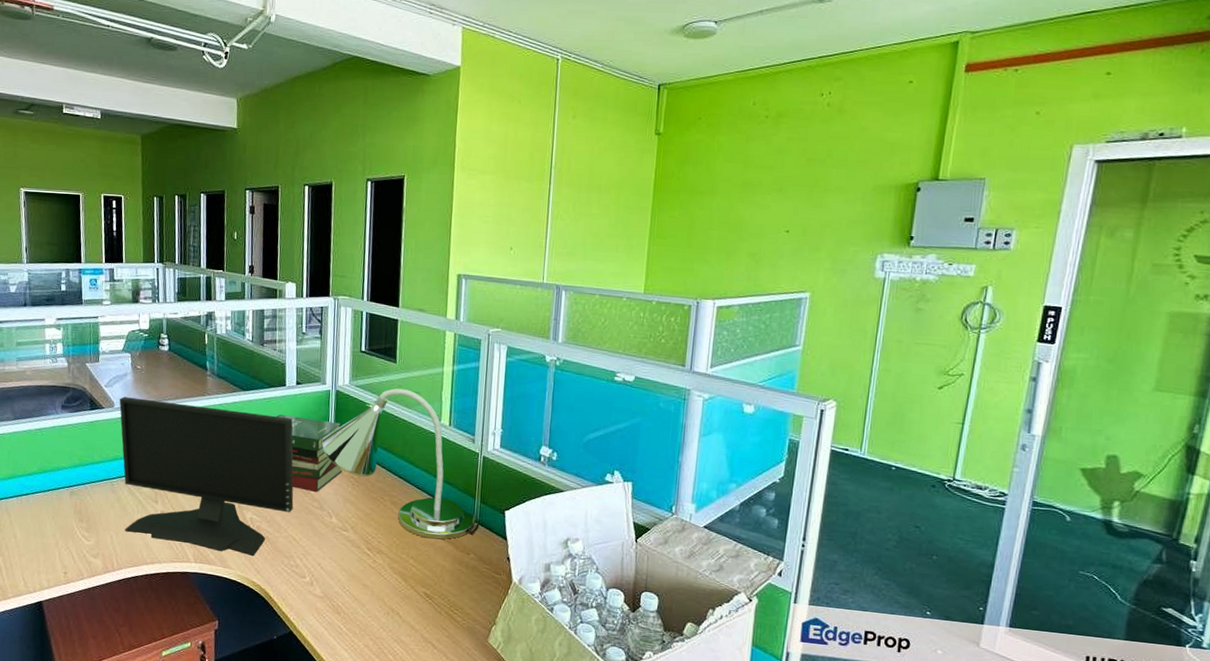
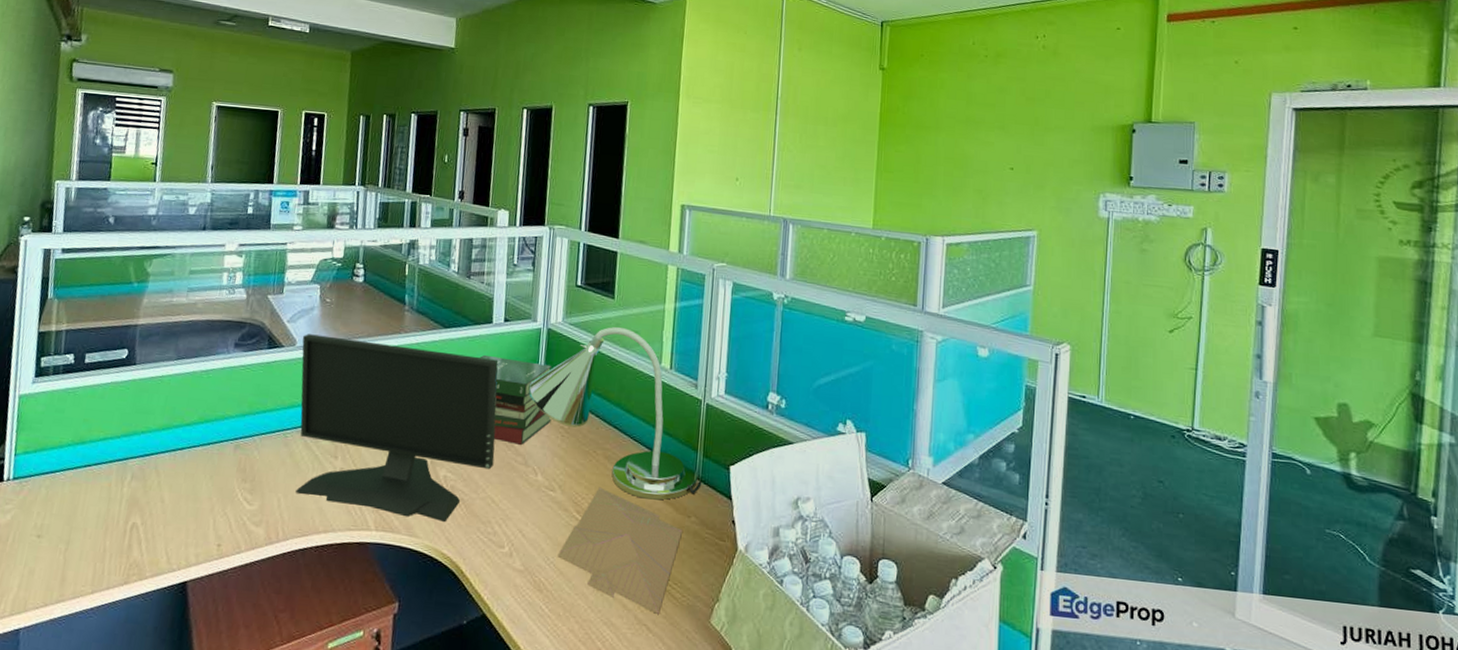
papers: none [352,528,462,634] -> present [557,487,682,614]

